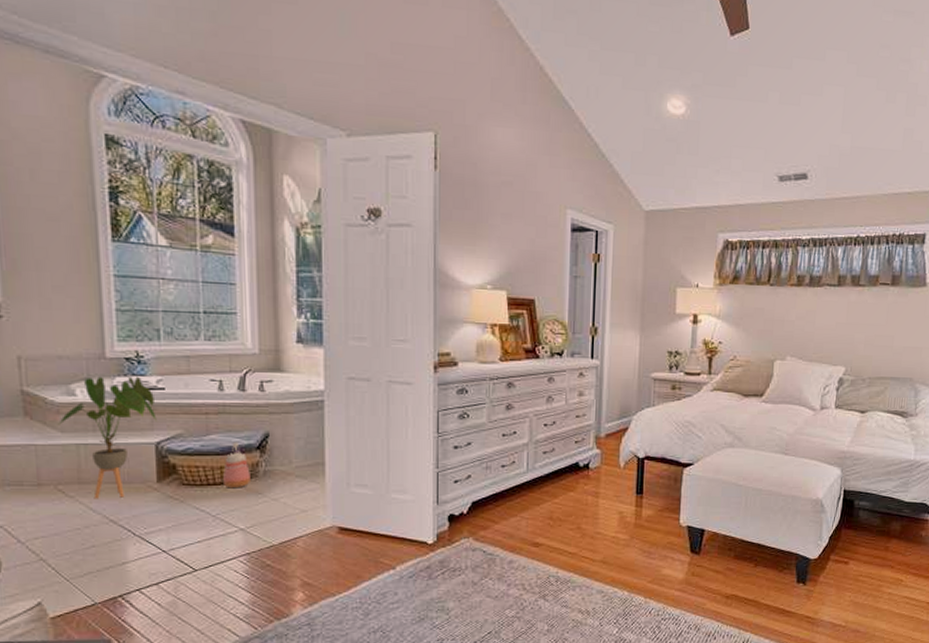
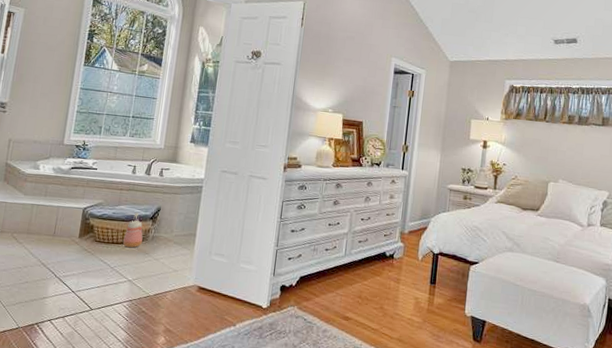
house plant: present [58,376,157,499] -> none [24,157,89,247]

